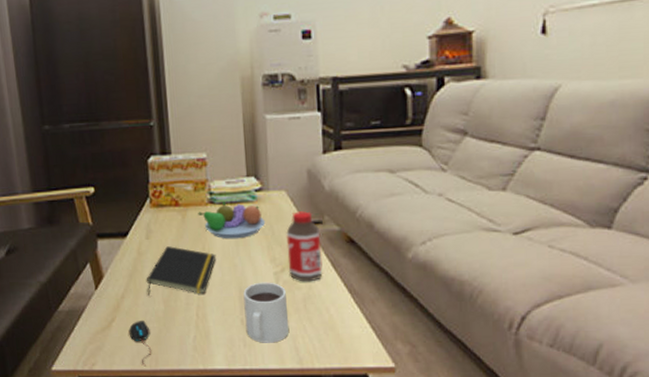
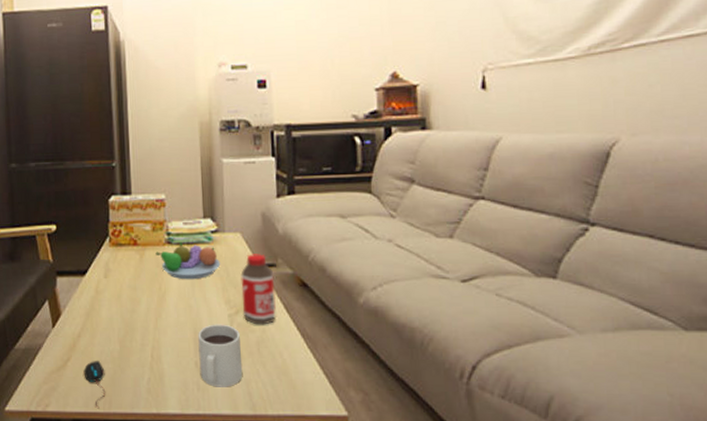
notepad: present [146,246,216,296] -> none [103,285,172,335]

